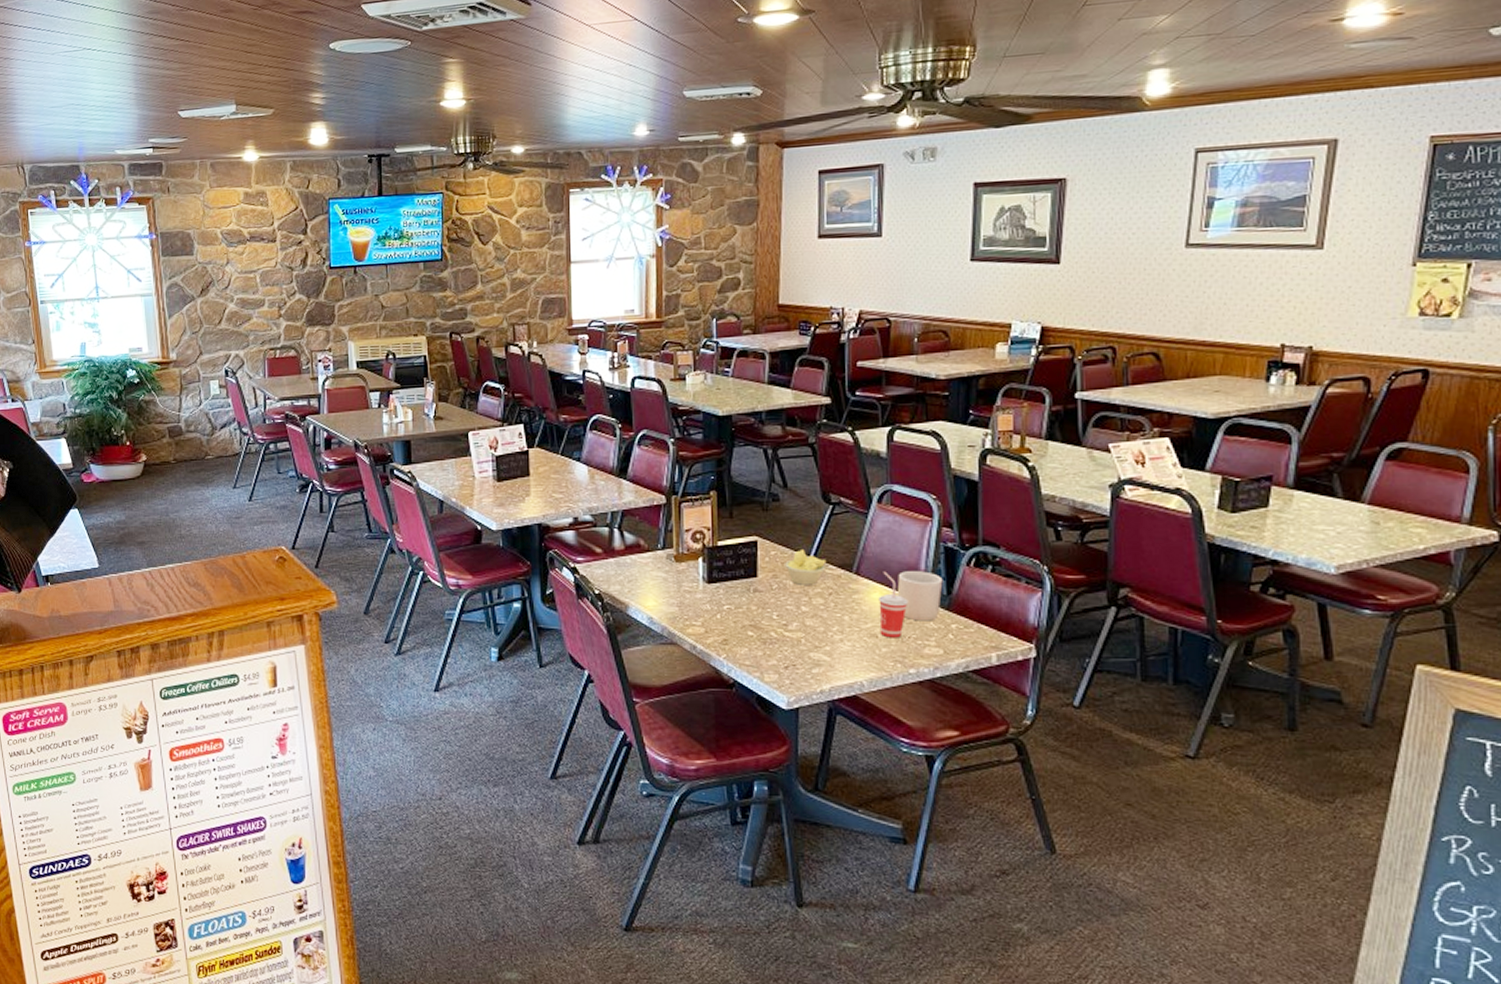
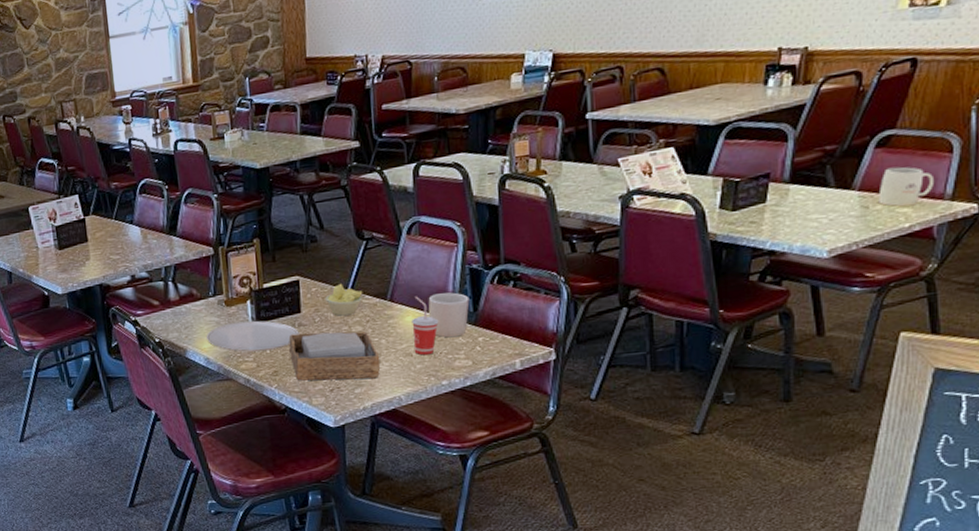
plate: none [652,580,754,615] -> present [207,320,300,352]
napkin holder: none [742,600,842,659] -> present [288,331,381,381]
mug: none [1390,483,1449,527] -> present [878,166,933,207]

